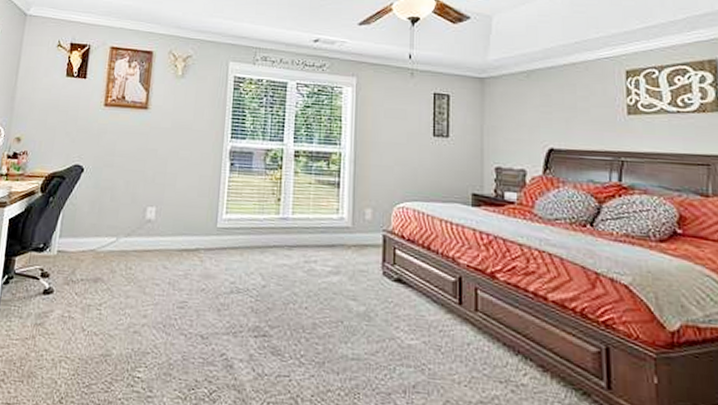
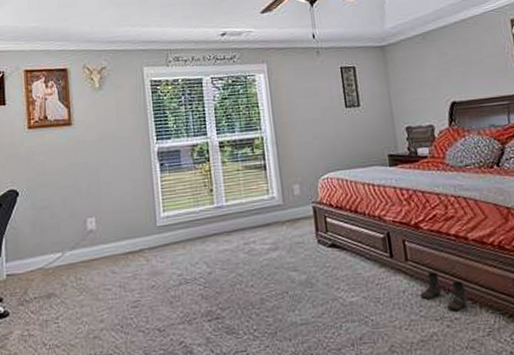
boots: none [486,328,538,377] -> present [420,272,468,311]

